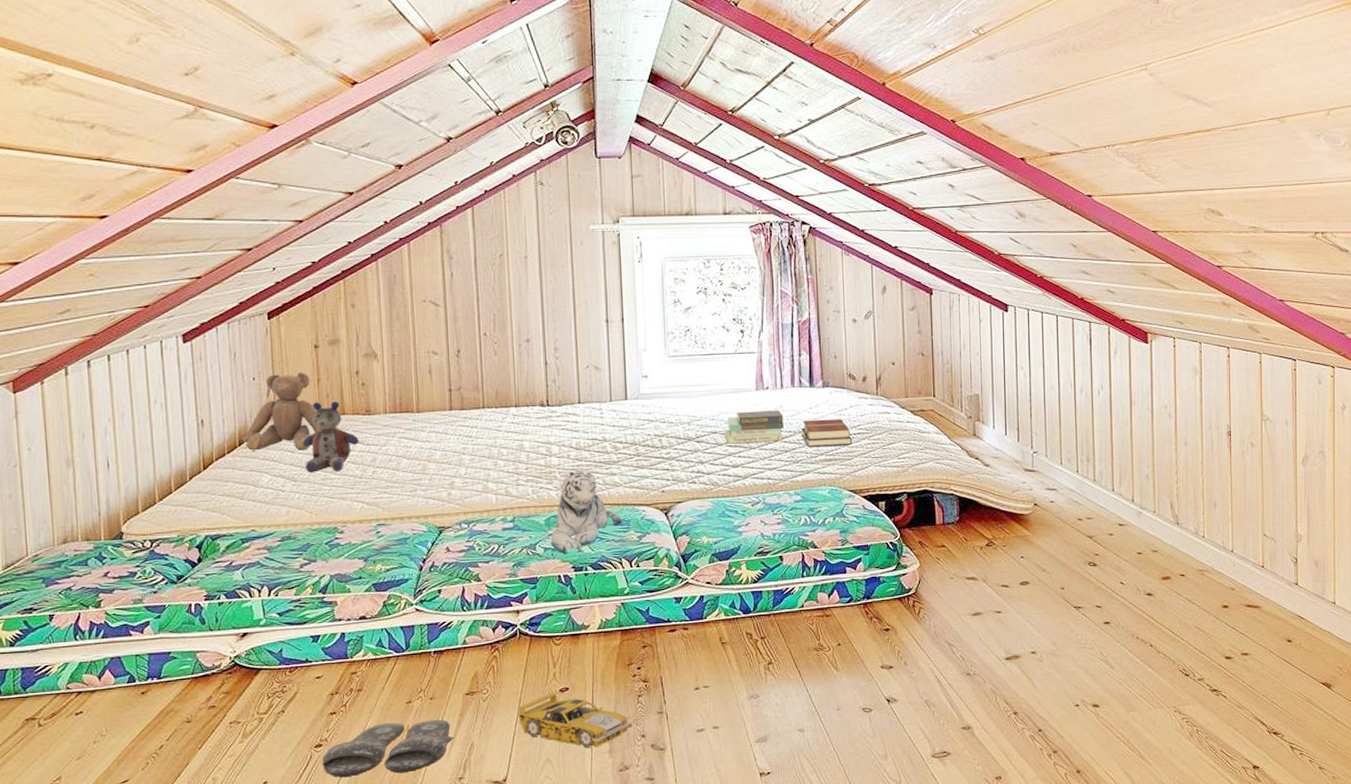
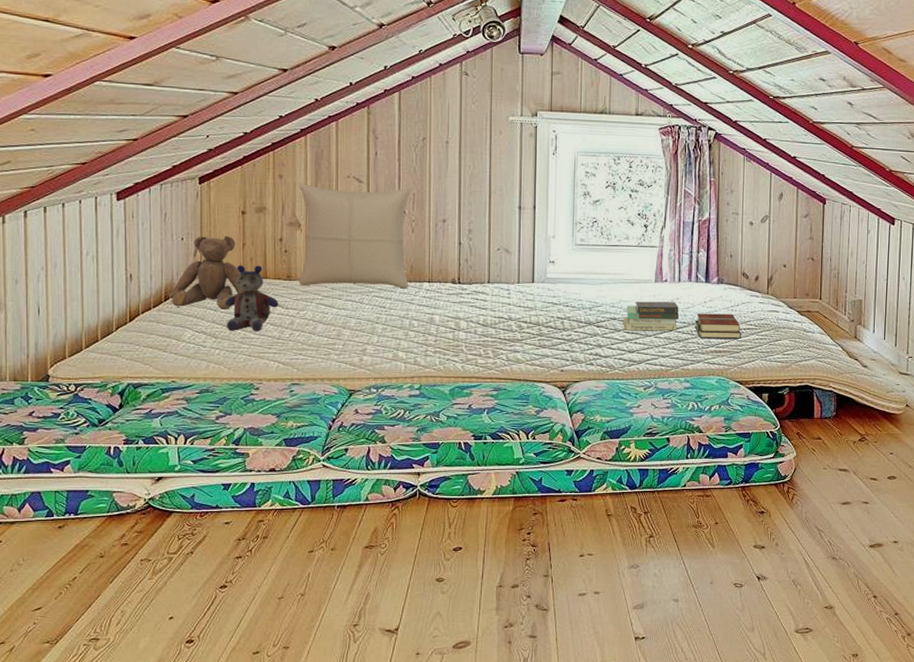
slippers: present [322,720,454,777] -> none [226,570,351,617]
pillow: none [373,308,494,420] -> present [299,183,410,289]
toy car: present [518,692,630,749] -> none [412,551,517,605]
plush toy: present [551,471,622,554] -> none [454,346,522,423]

